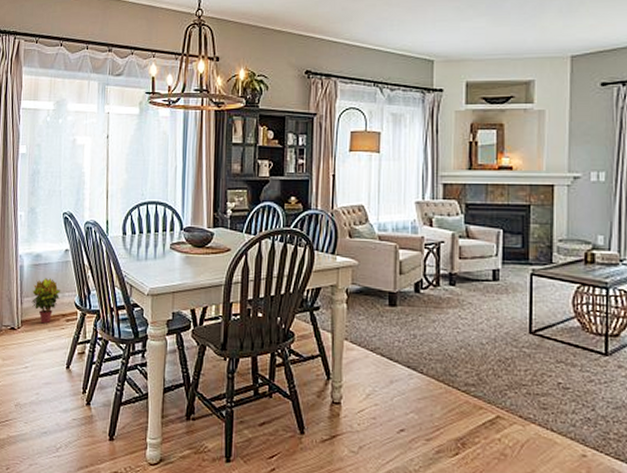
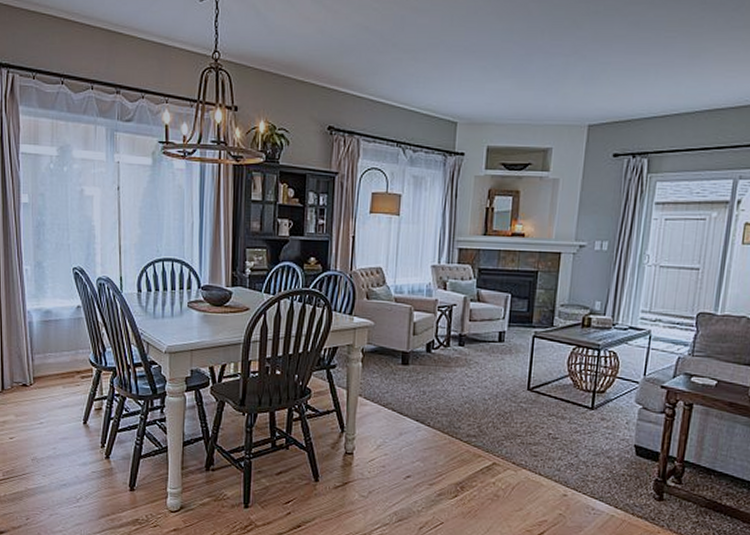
potted plant: present [31,278,61,324] -> none [43,335,75,381]

